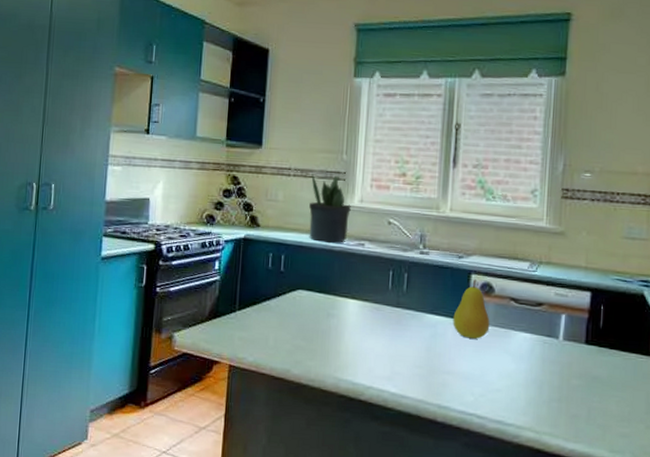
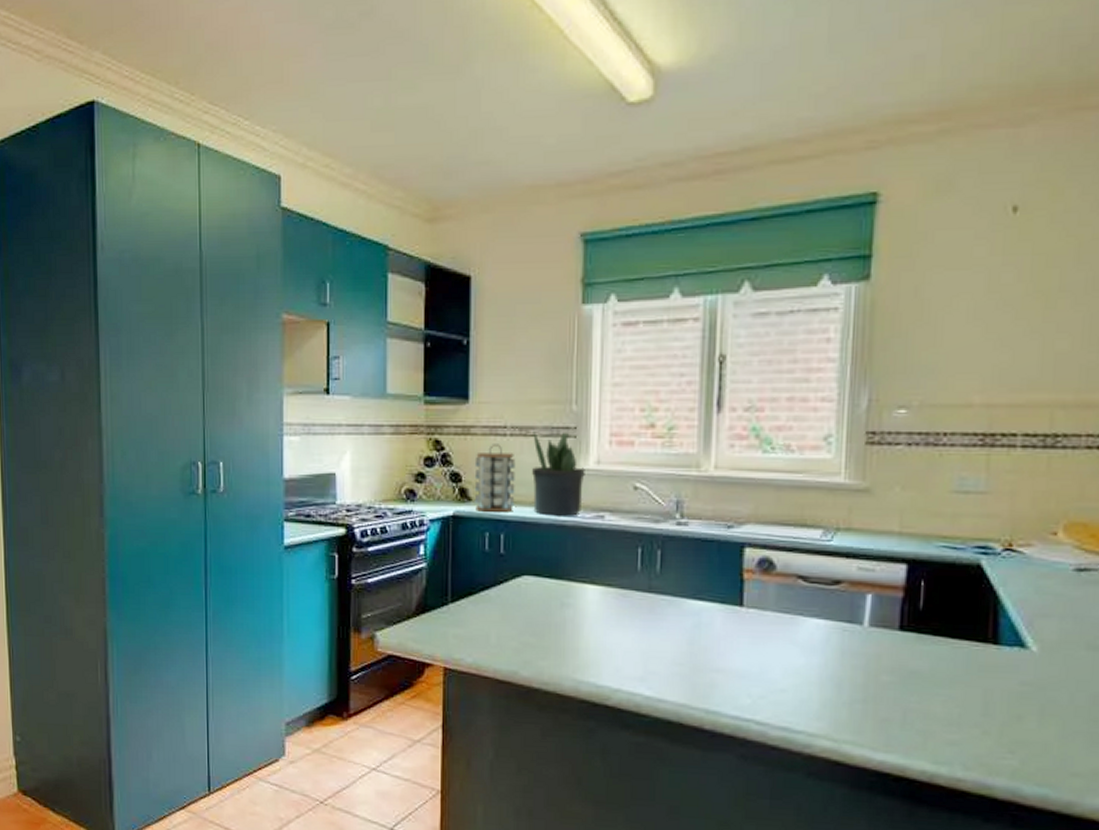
spice rack: none [262,182,297,238] -> present [474,444,516,513]
fruit: present [453,279,490,339] -> none [721,554,771,628]

